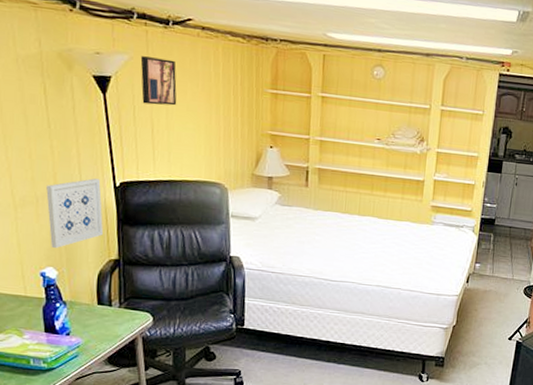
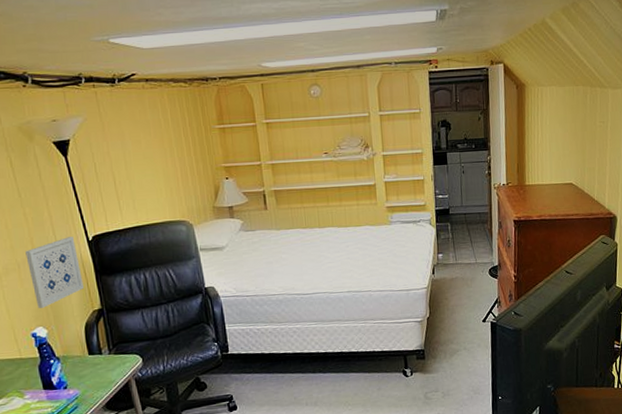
wall art: present [140,56,177,106] -> none [93,114,134,159]

